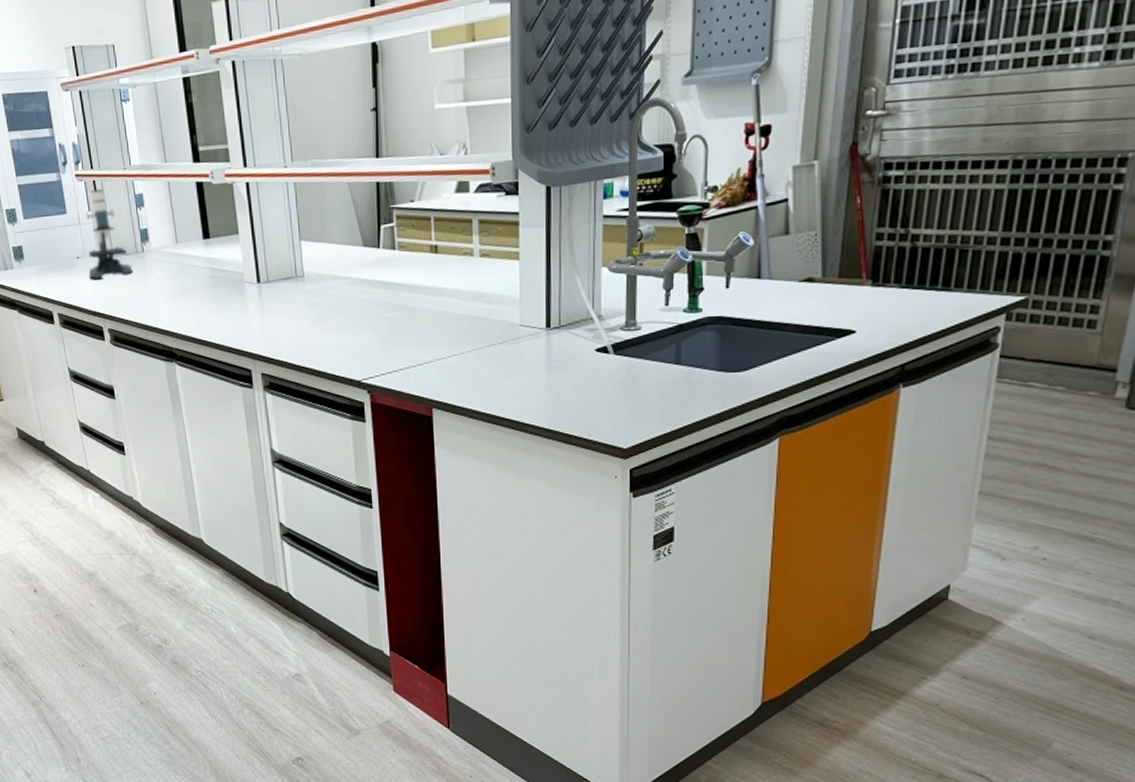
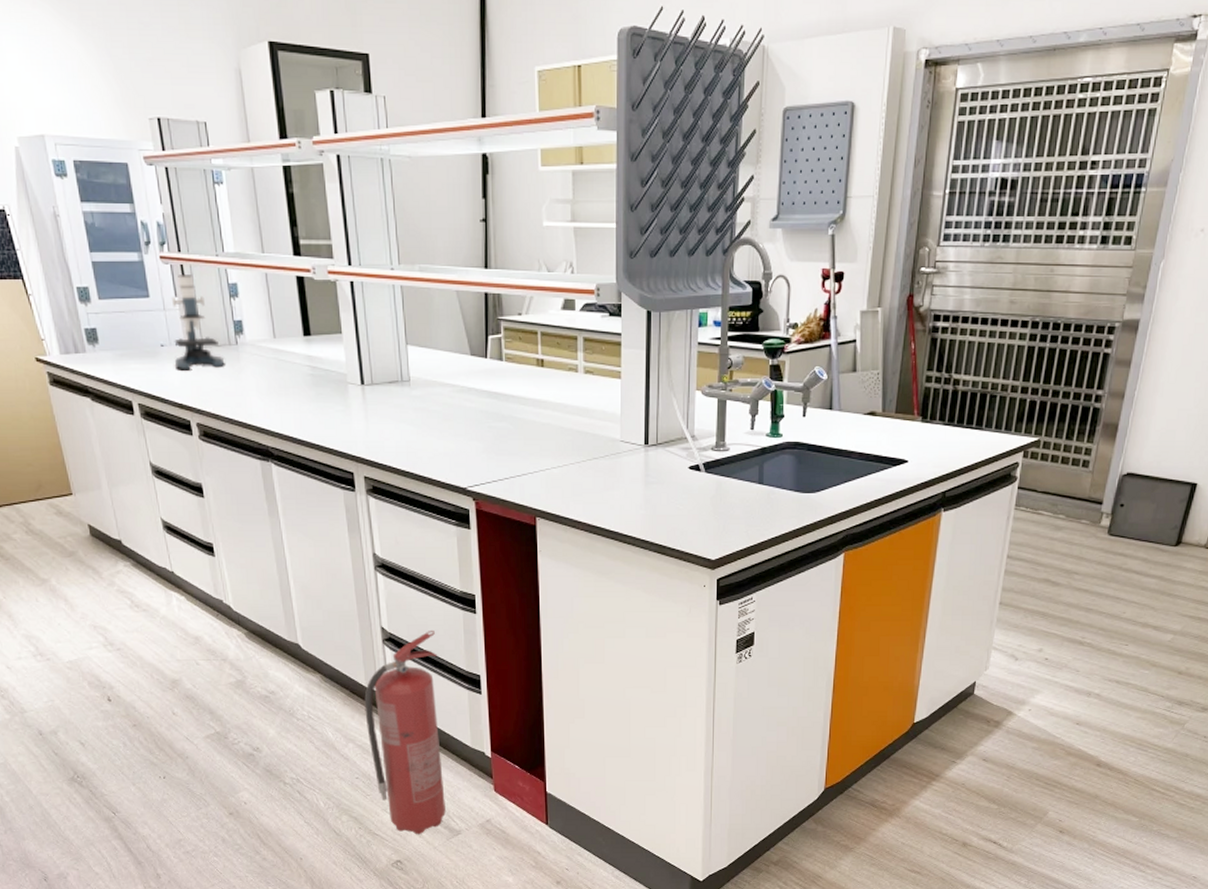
fire extinguisher: none [264,526,345,733] -> present [364,631,446,835]

